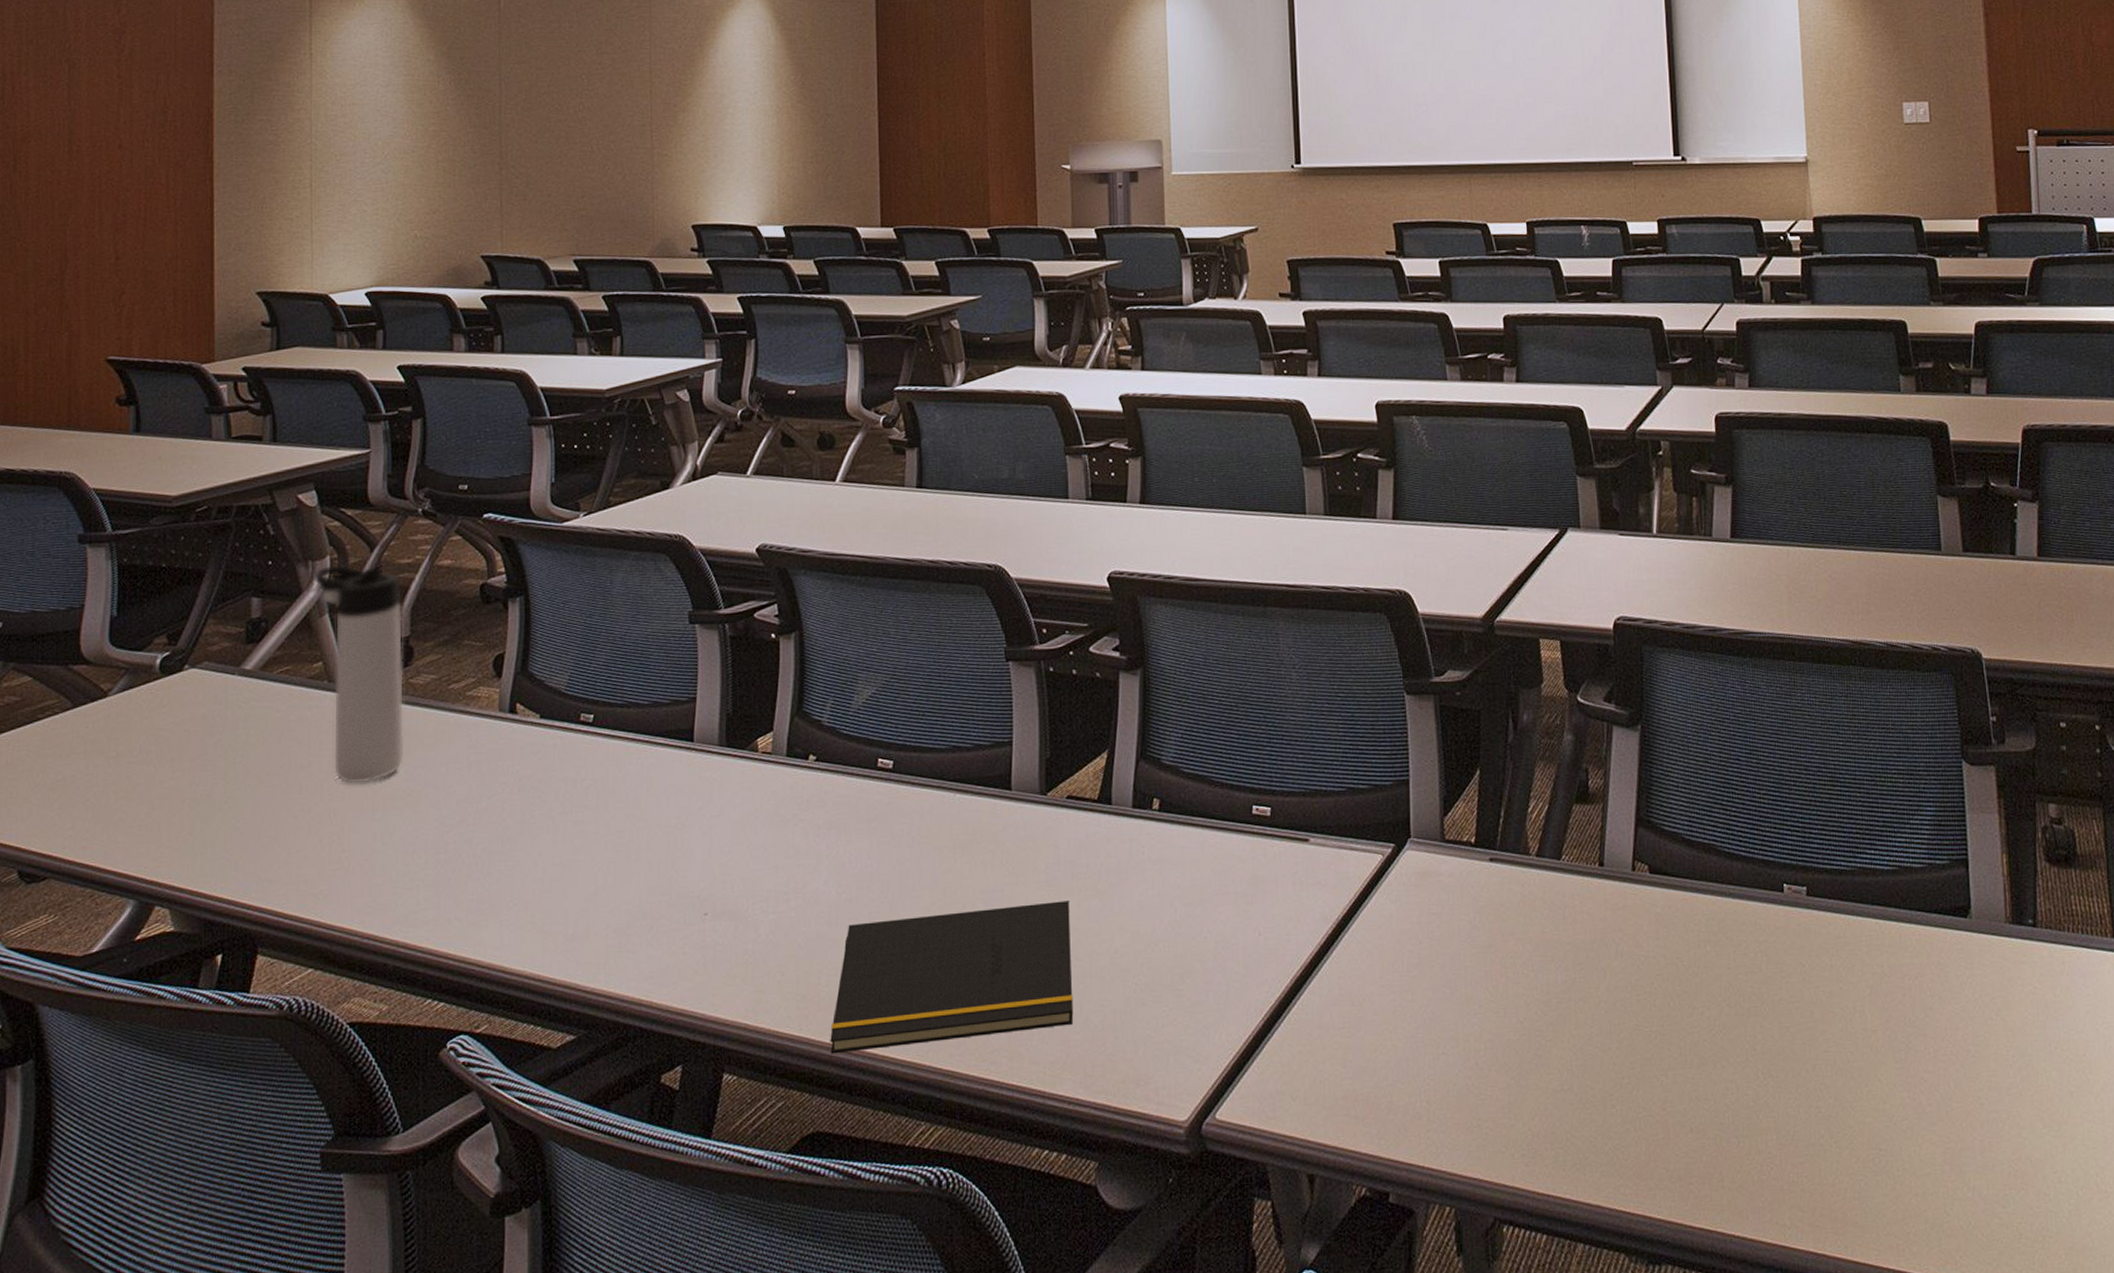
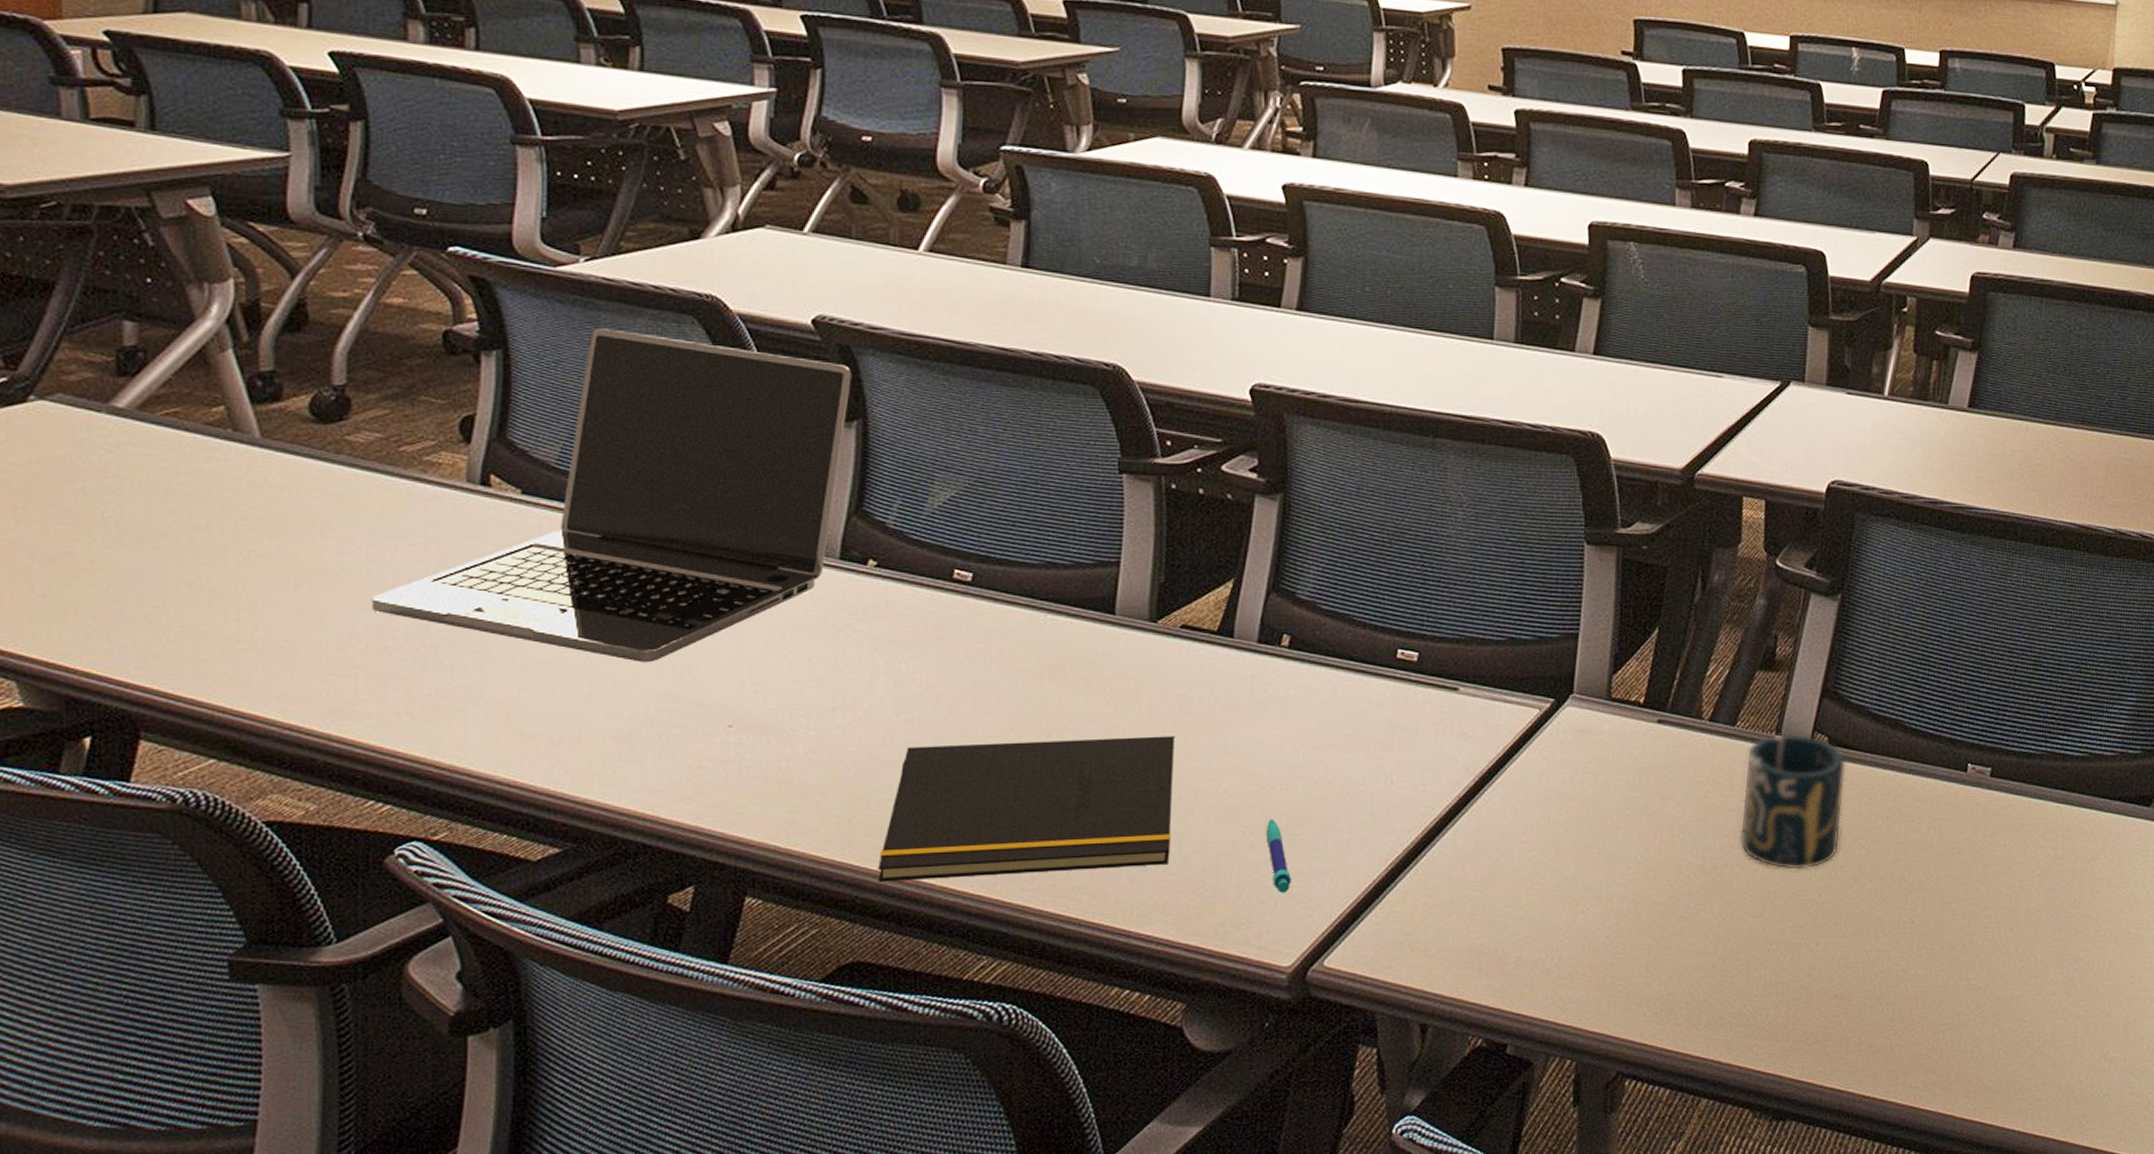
thermos bottle: present [312,564,405,785] -> none [209,290,339,554]
laptop: none [429,571,789,861] -> present [371,328,852,663]
pen: none [1155,975,1180,1047] -> present [1266,819,1291,892]
cup: none [1575,863,1673,1001] -> present [1739,733,1847,870]

